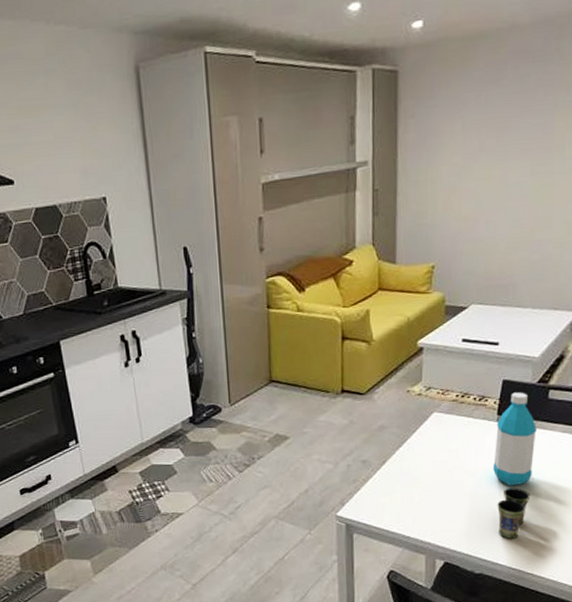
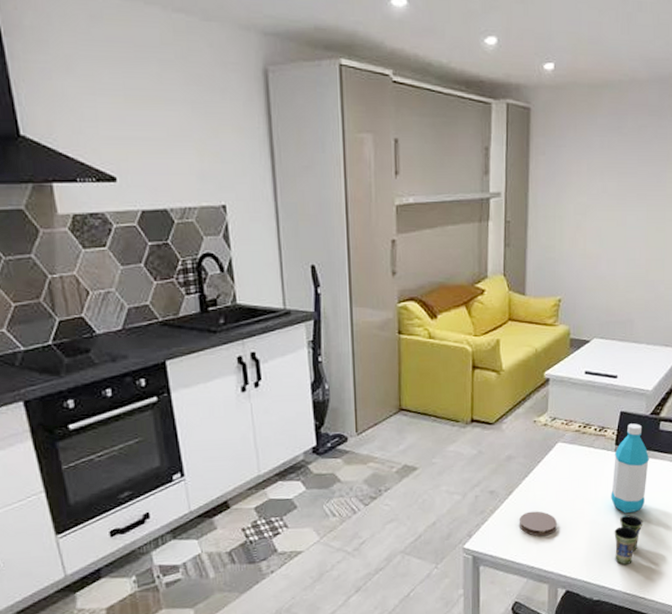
coaster: none [393,481,434,507] -> present [519,511,557,537]

